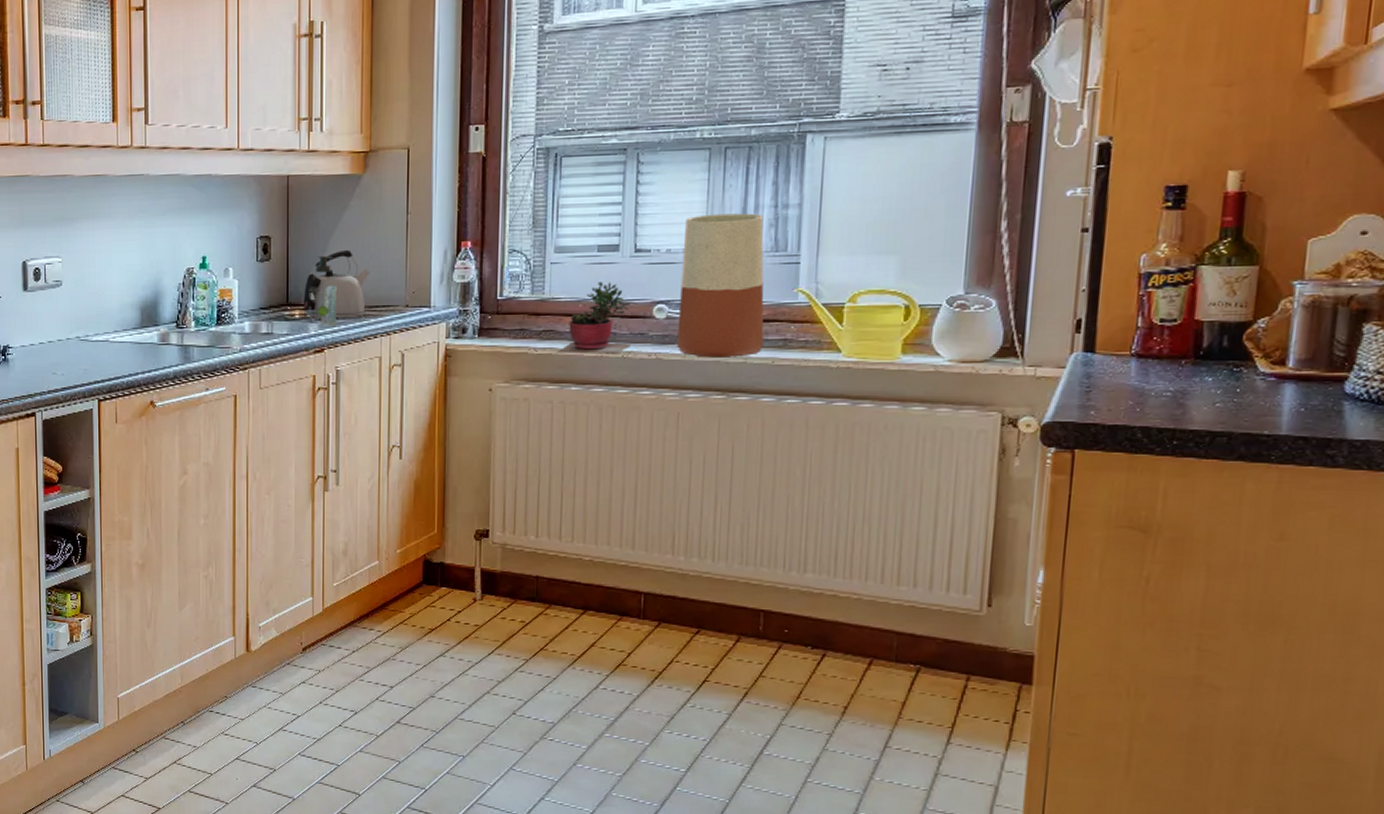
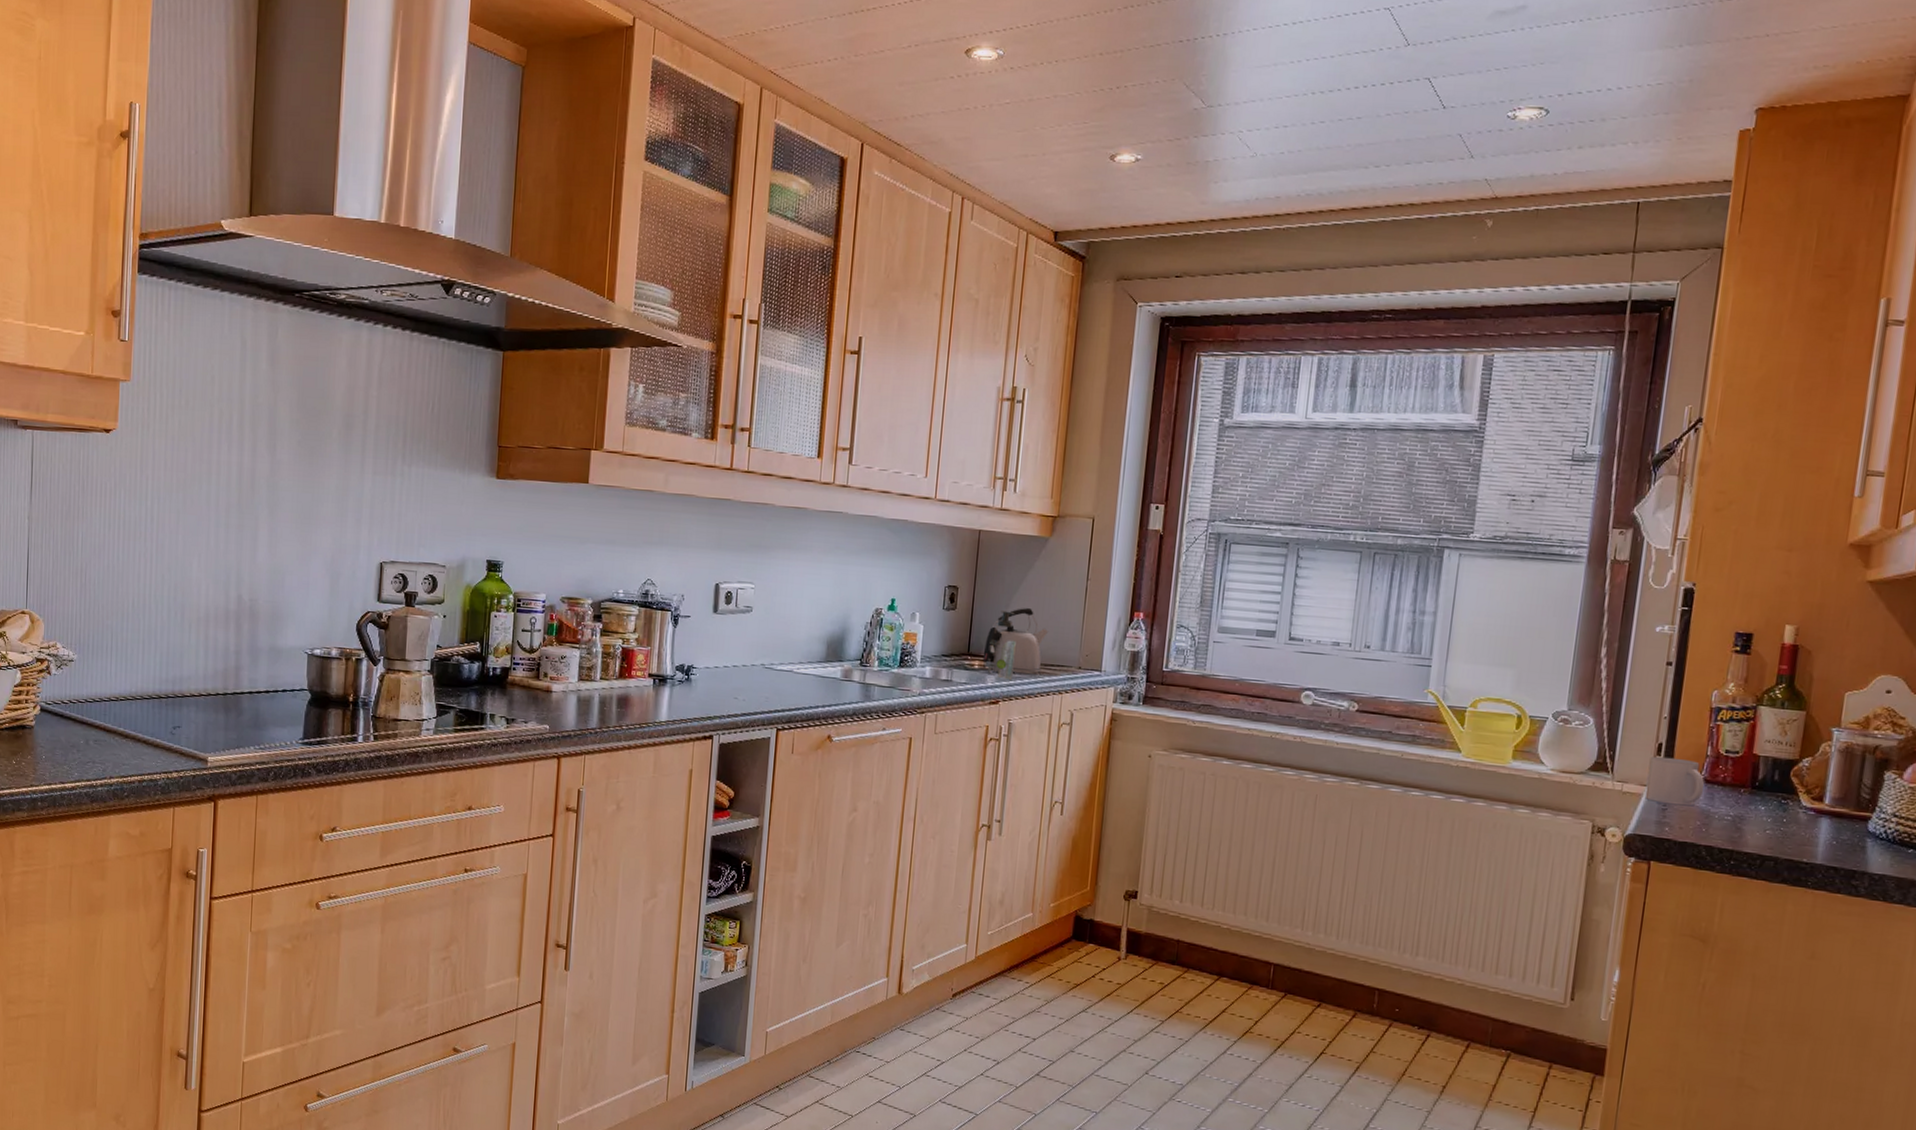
succulent plant: present [557,282,631,356] -> none [1213,664,1281,735]
vase: present [676,213,764,358] -> none [1319,612,1403,748]
mug: none [1063,333,1137,386] -> present [1645,756,1705,806]

